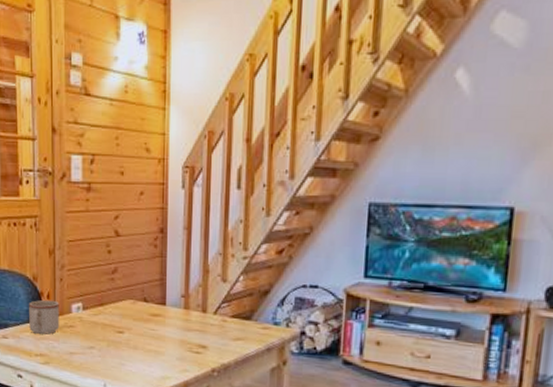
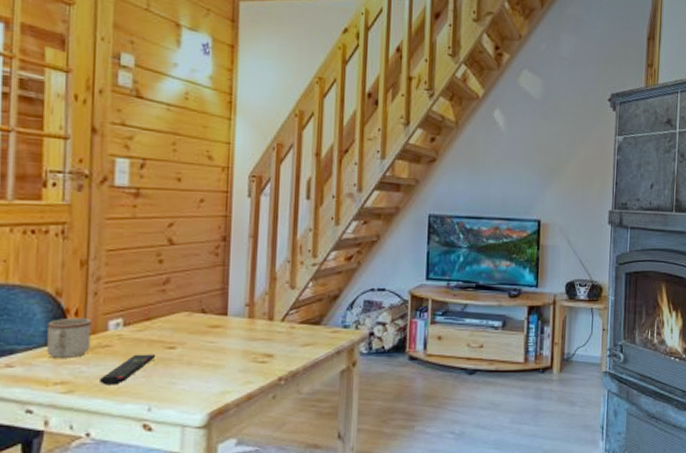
remote control: none [67,335,109,361] -> present [100,354,156,385]

